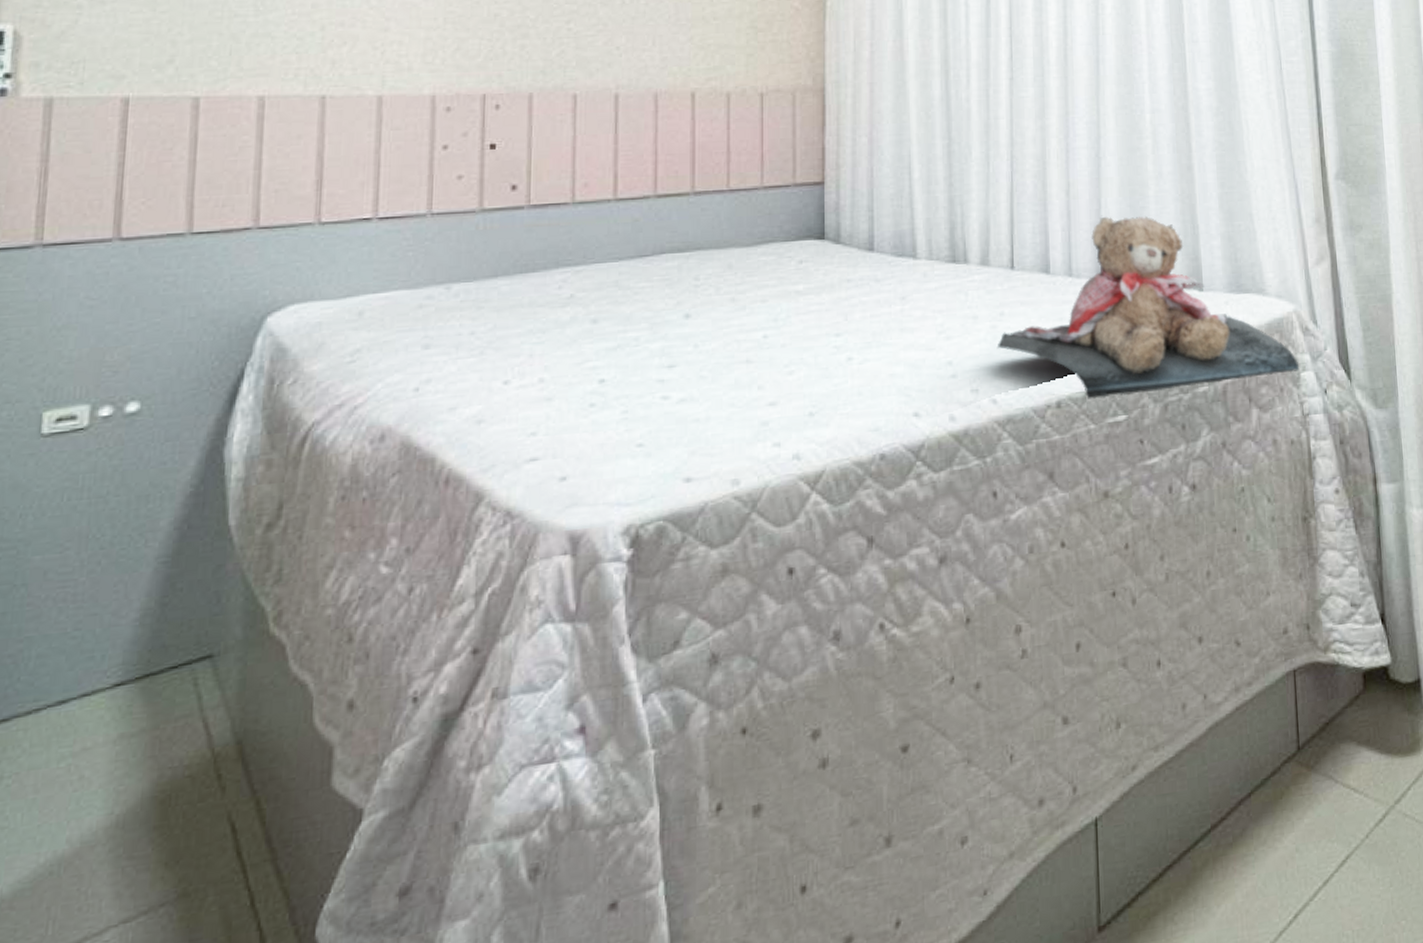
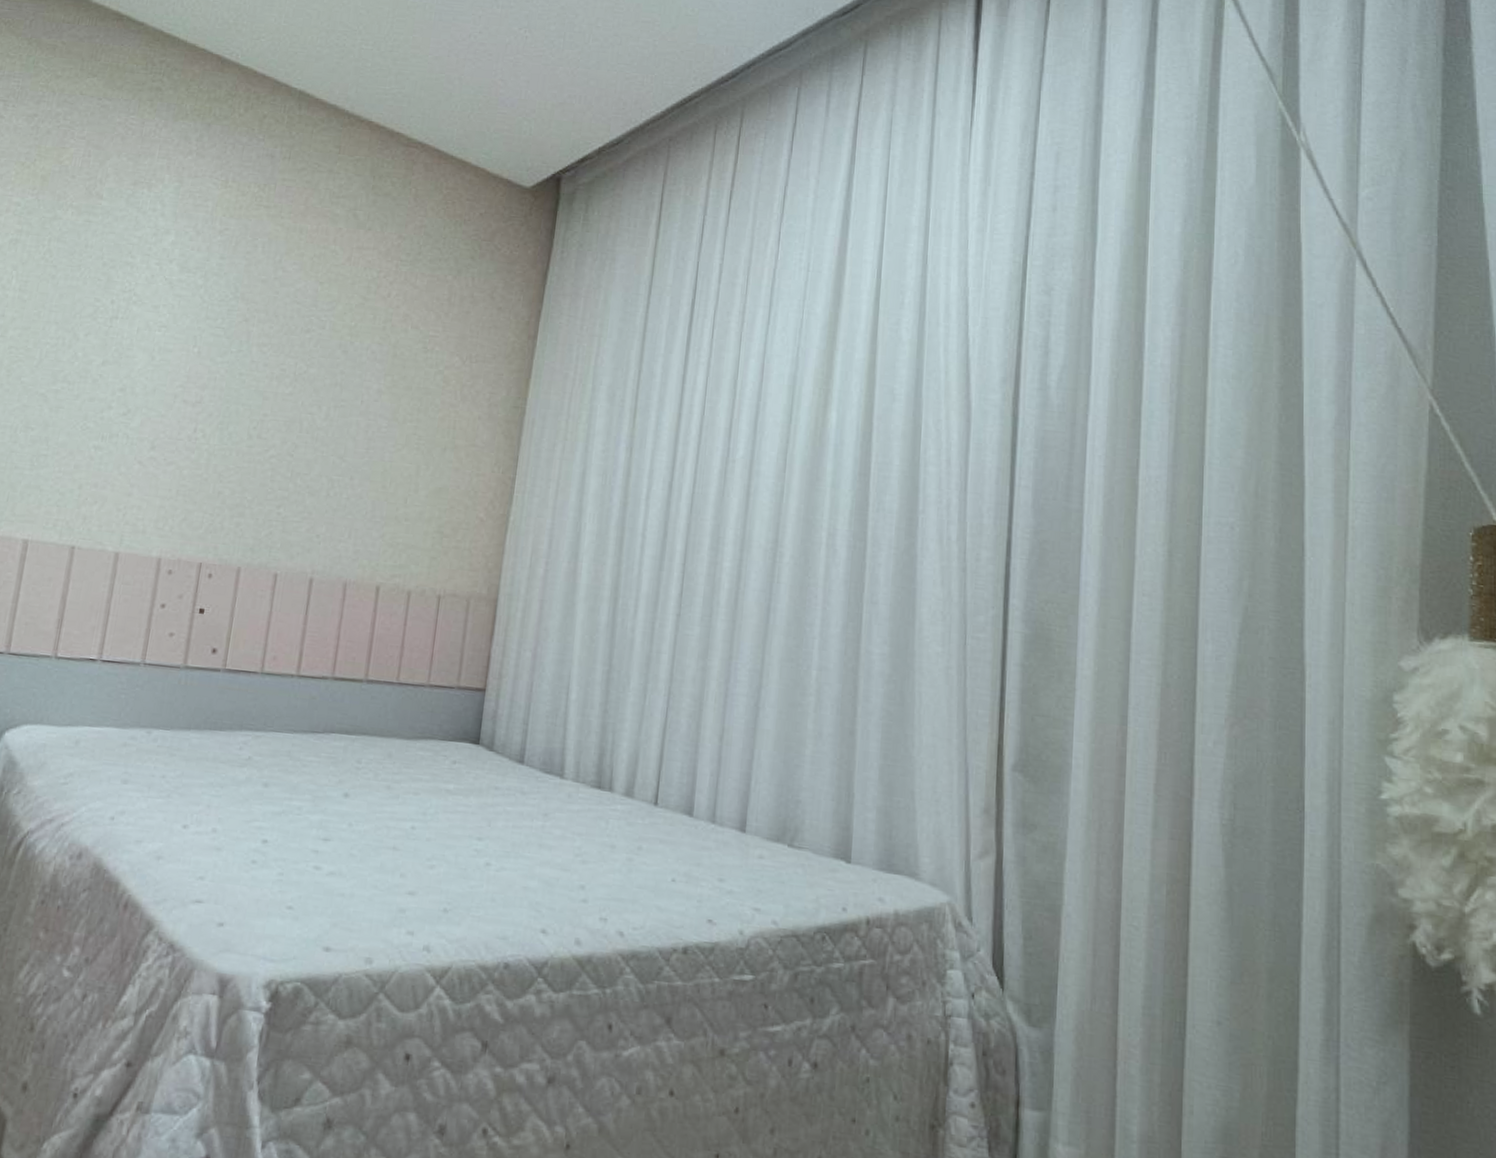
teddy bear: present [996,215,1300,399] -> none [630,766,947,968]

